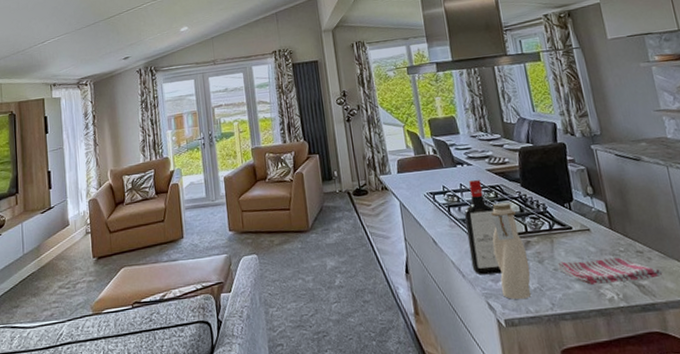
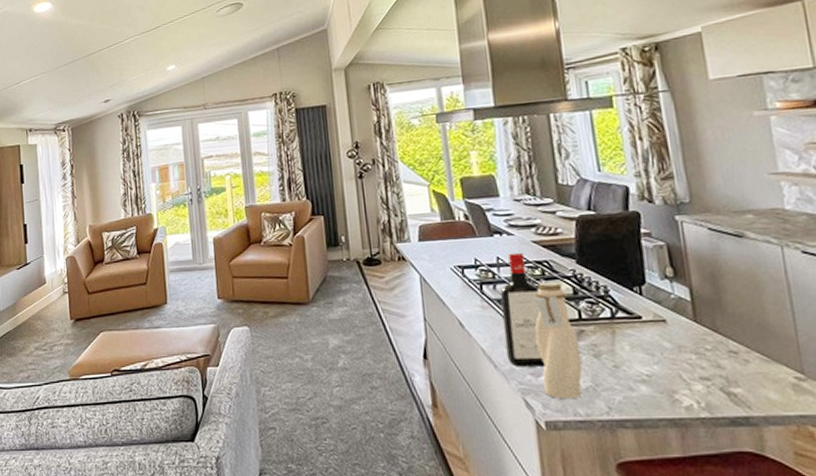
dish towel: present [557,257,663,285] -> none [619,357,764,388]

